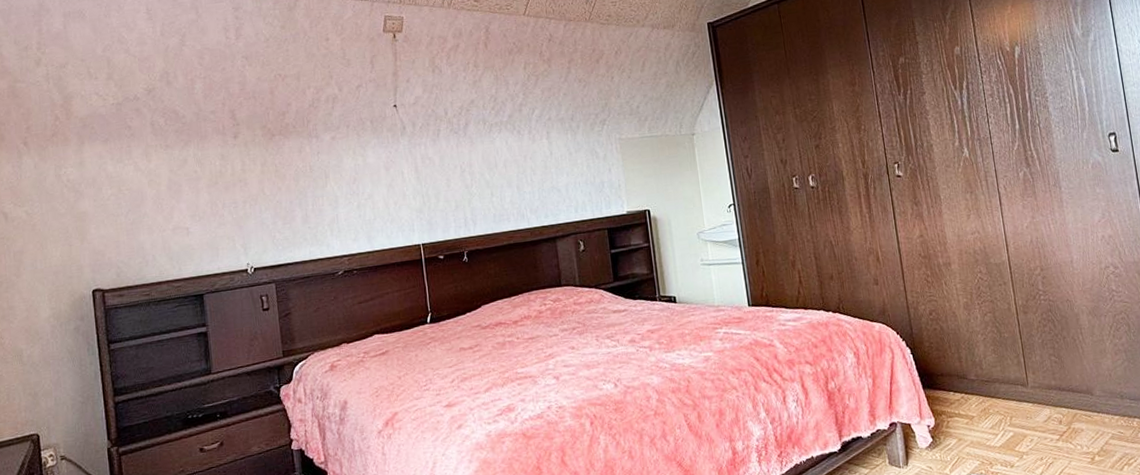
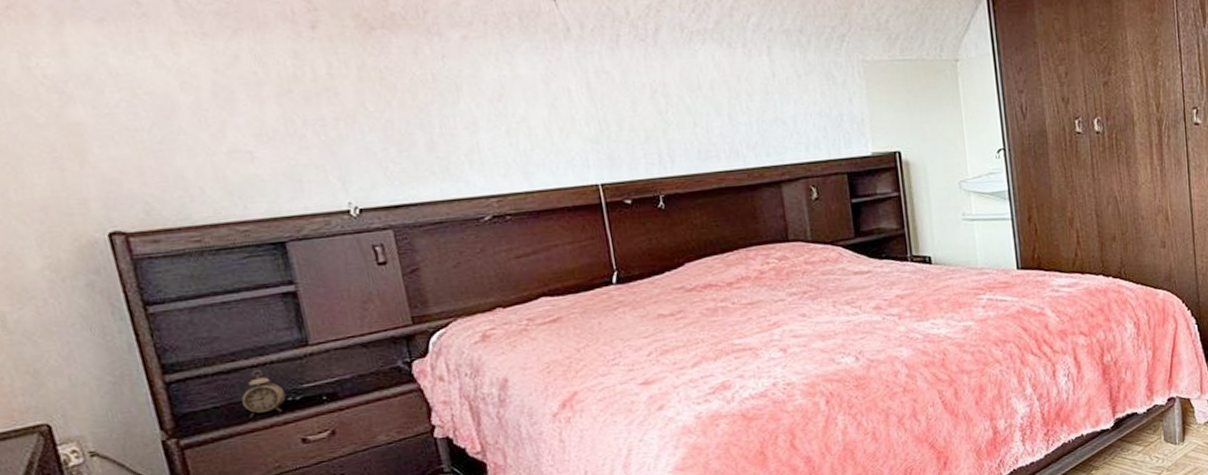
alarm clock: none [162,393,192,432] -> present [241,370,286,419]

